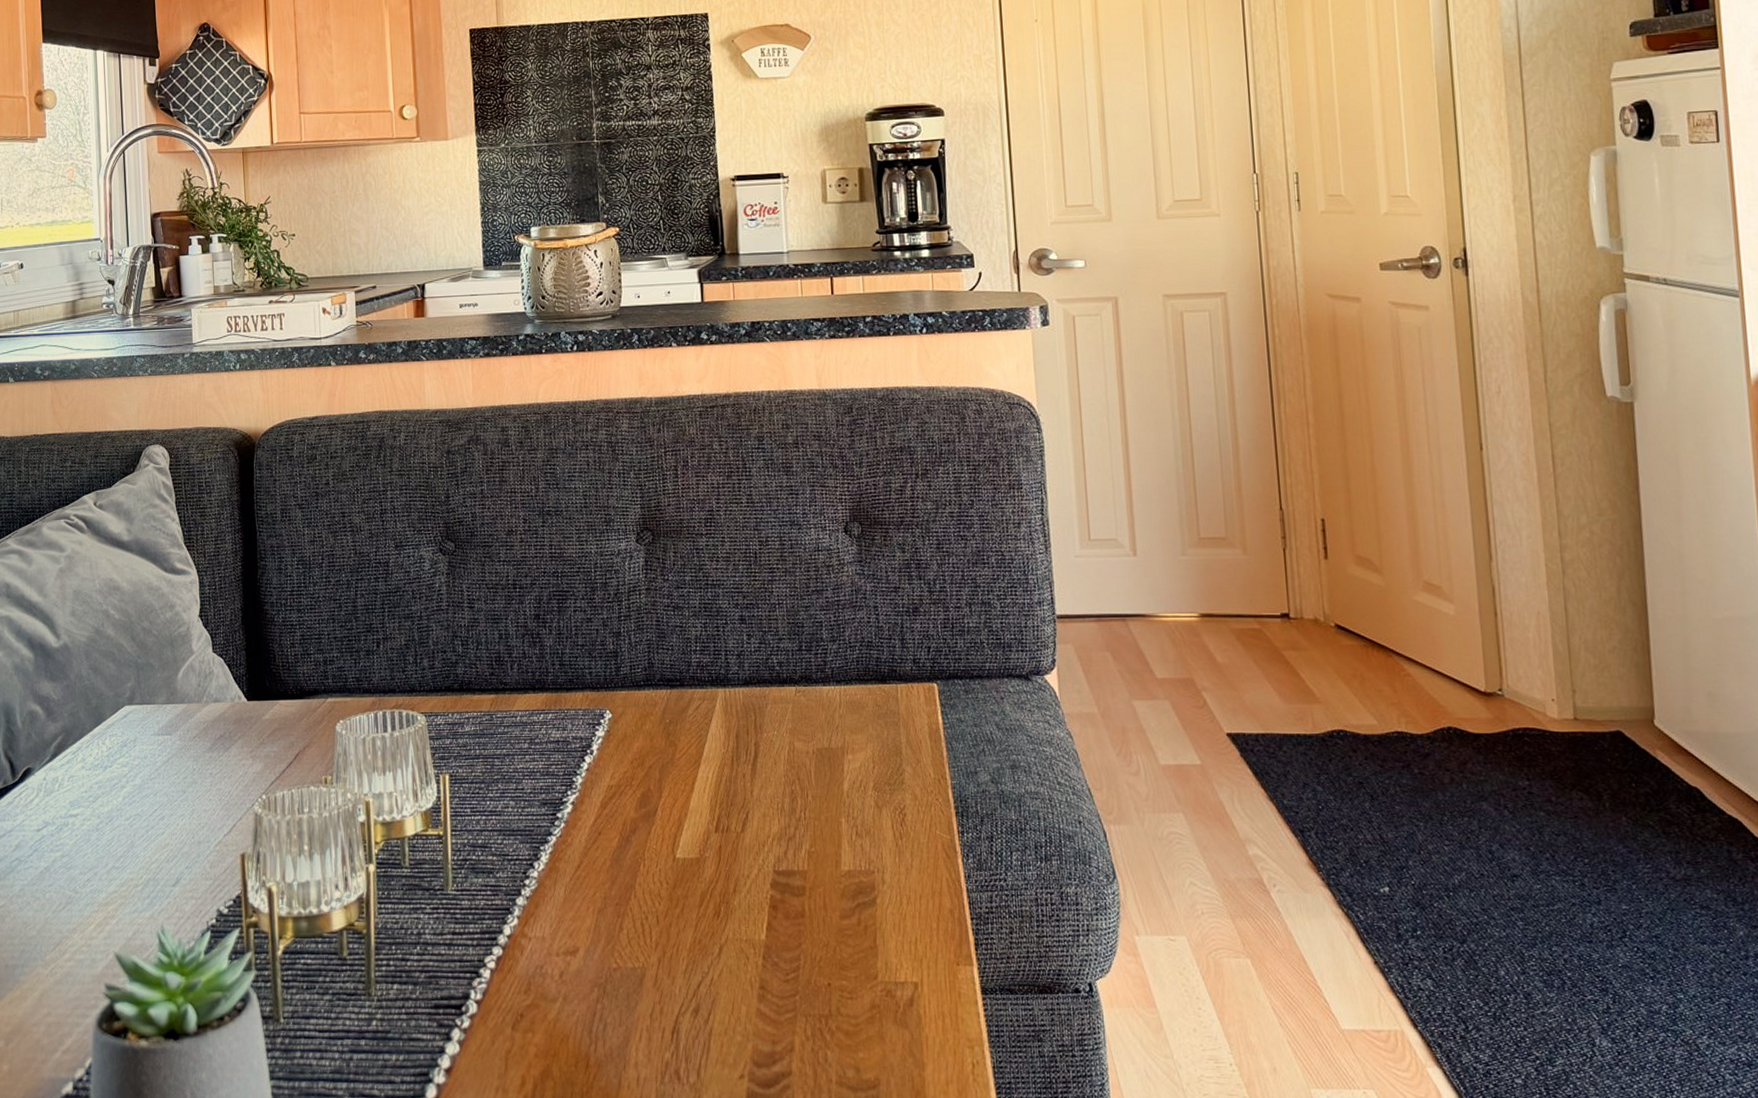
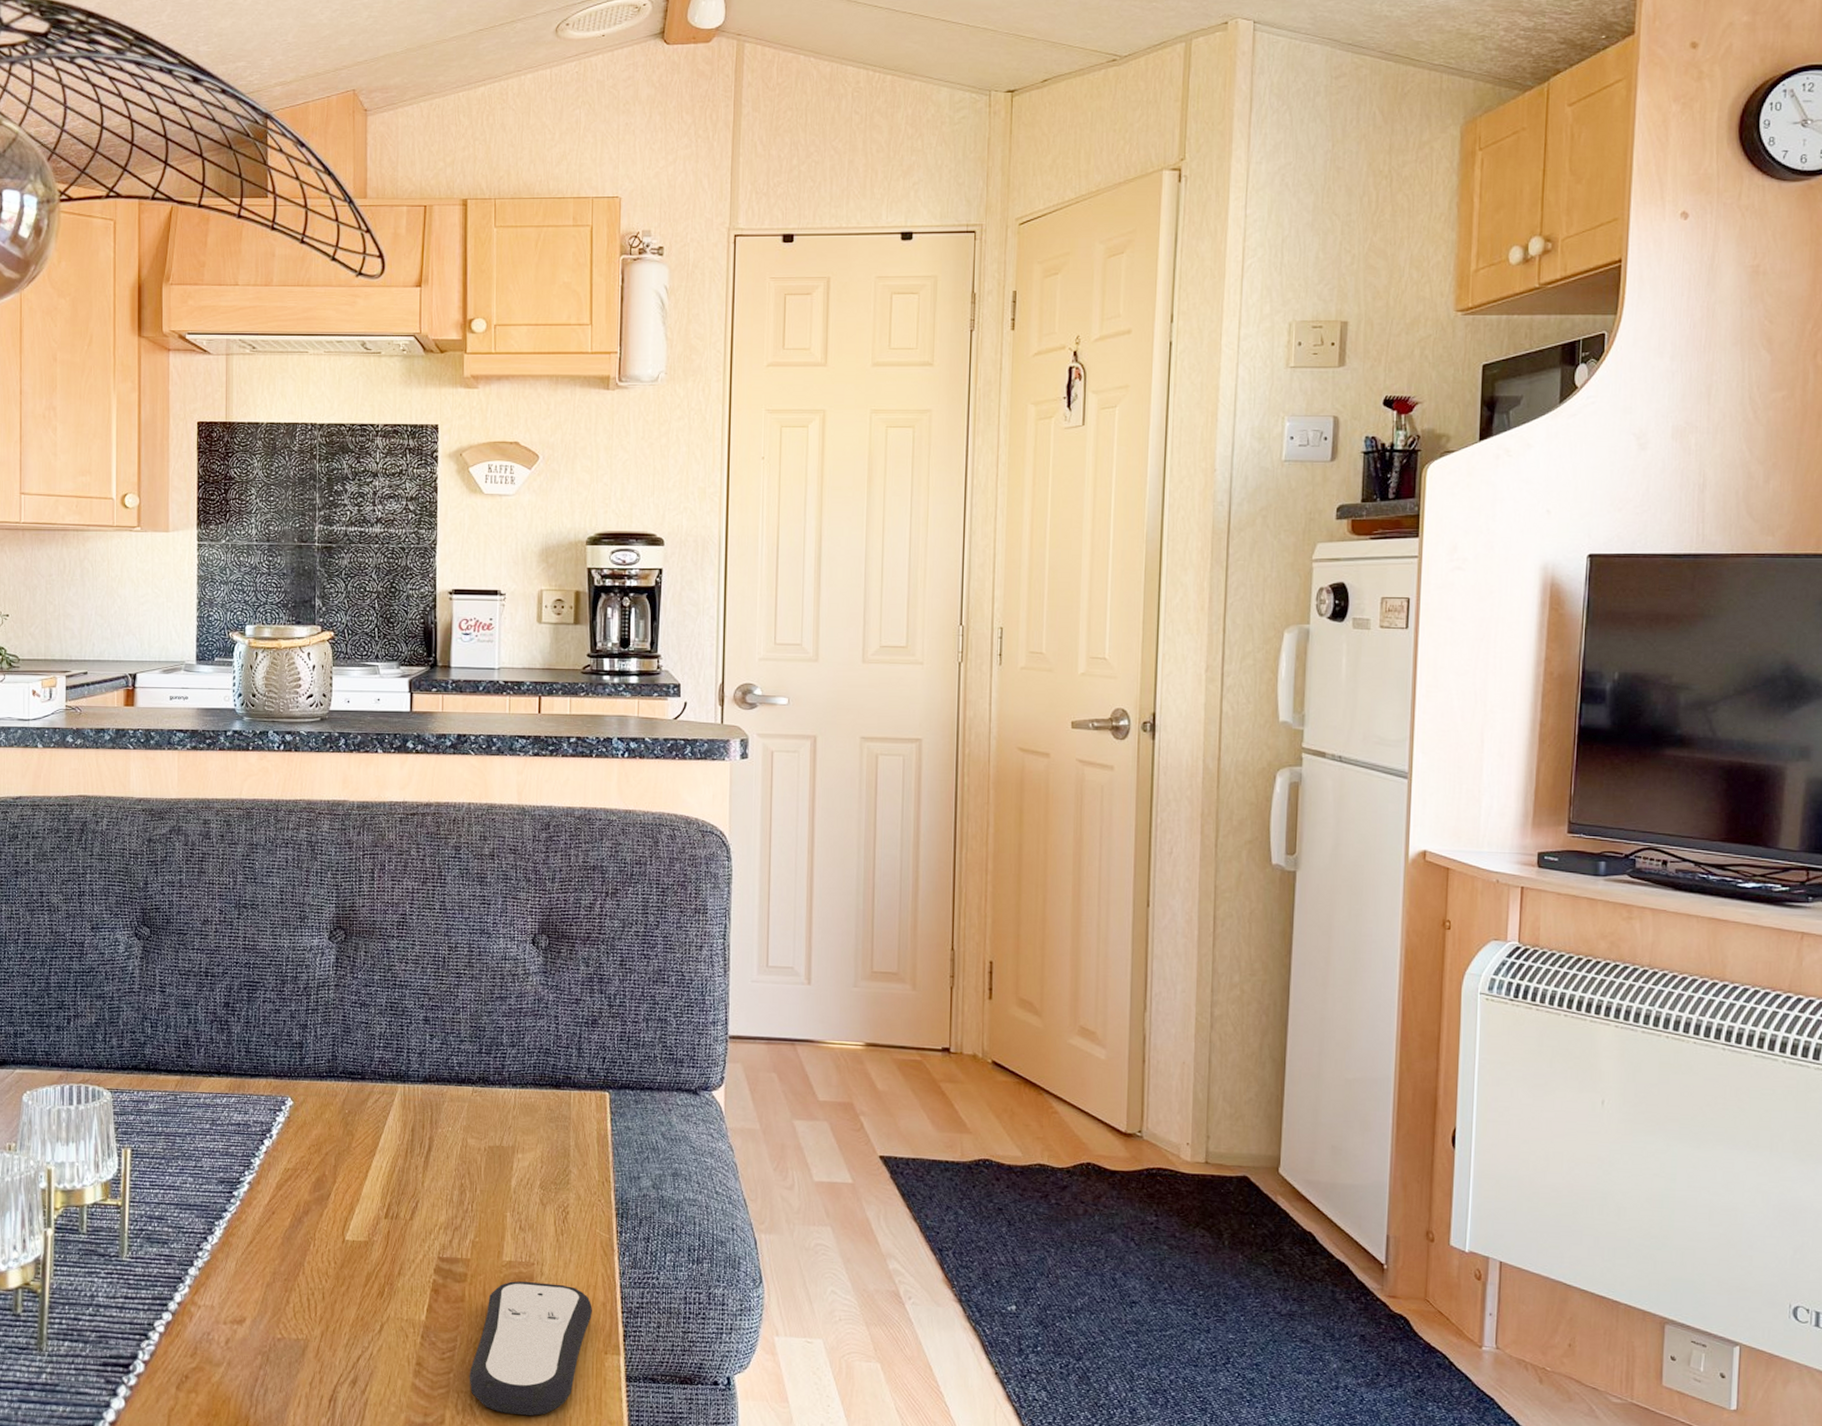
remote control: none [816,891,940,1038] -> present [469,1281,592,1416]

